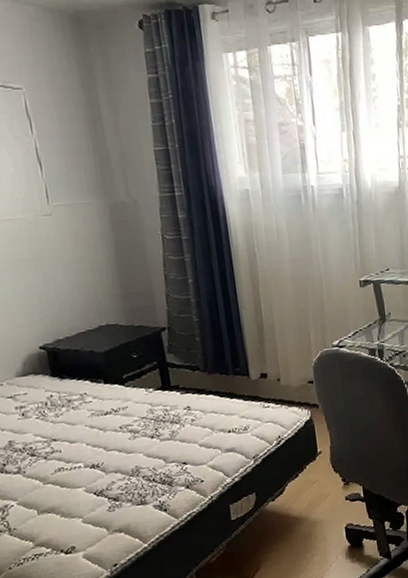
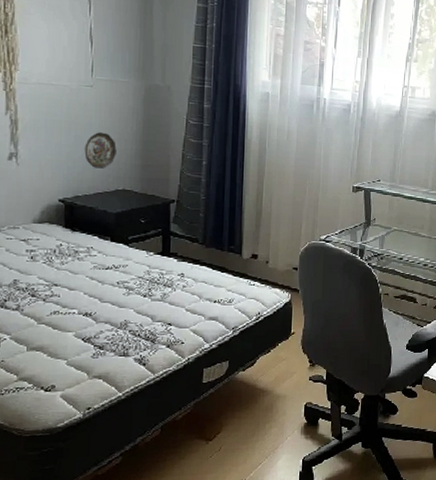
decorative plate: none [55,264,92,306] -> present [84,132,117,169]

